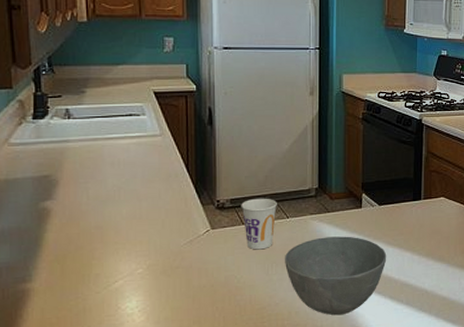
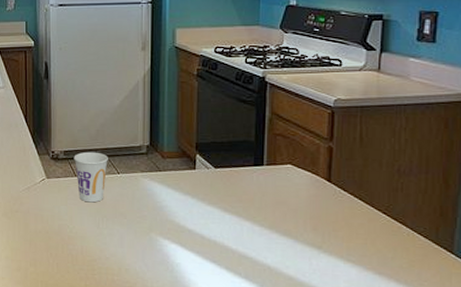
bowl: present [285,236,387,316] -> none [115,196,223,279]

